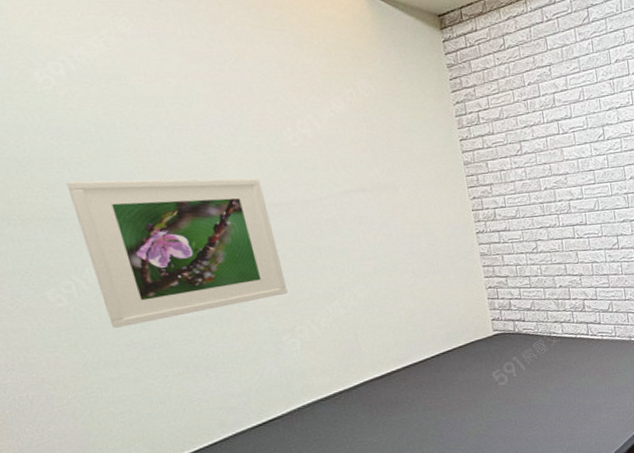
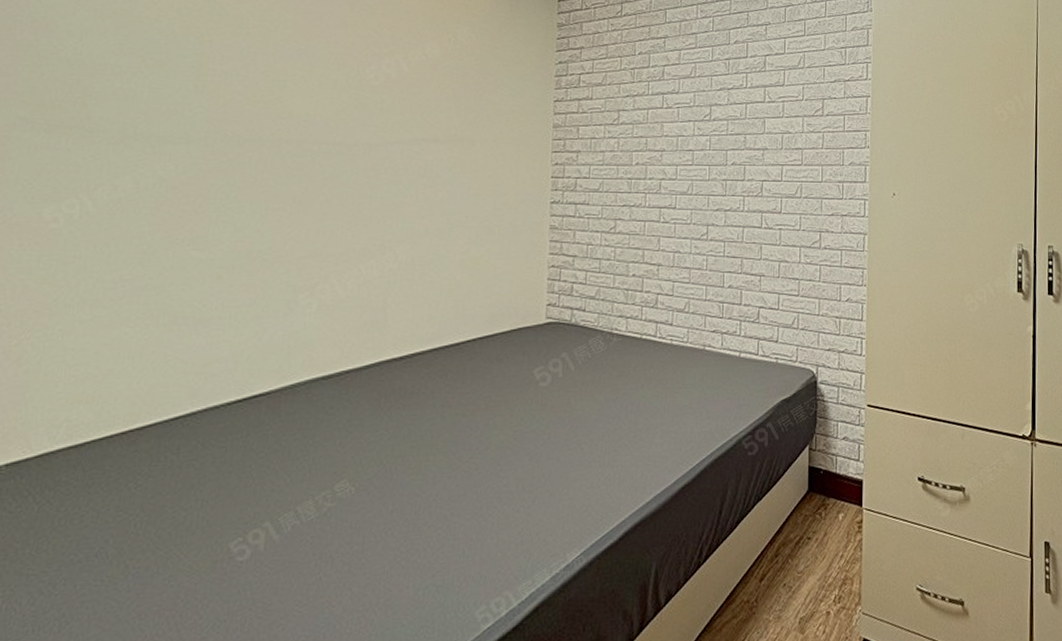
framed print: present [66,178,288,328] -> none [104,90,327,260]

